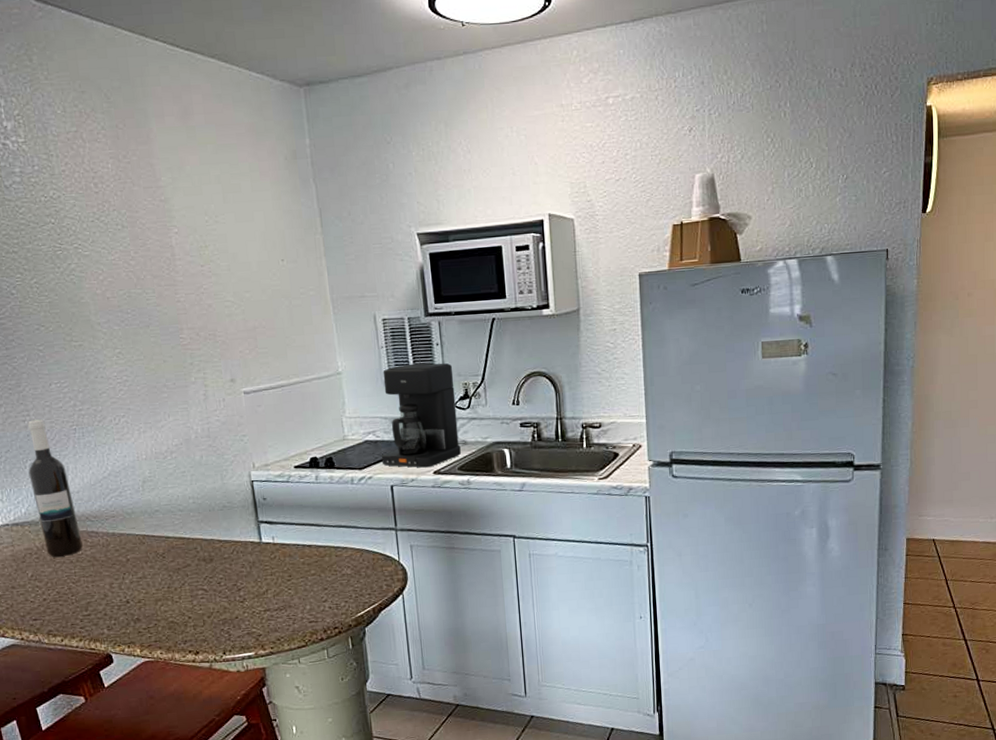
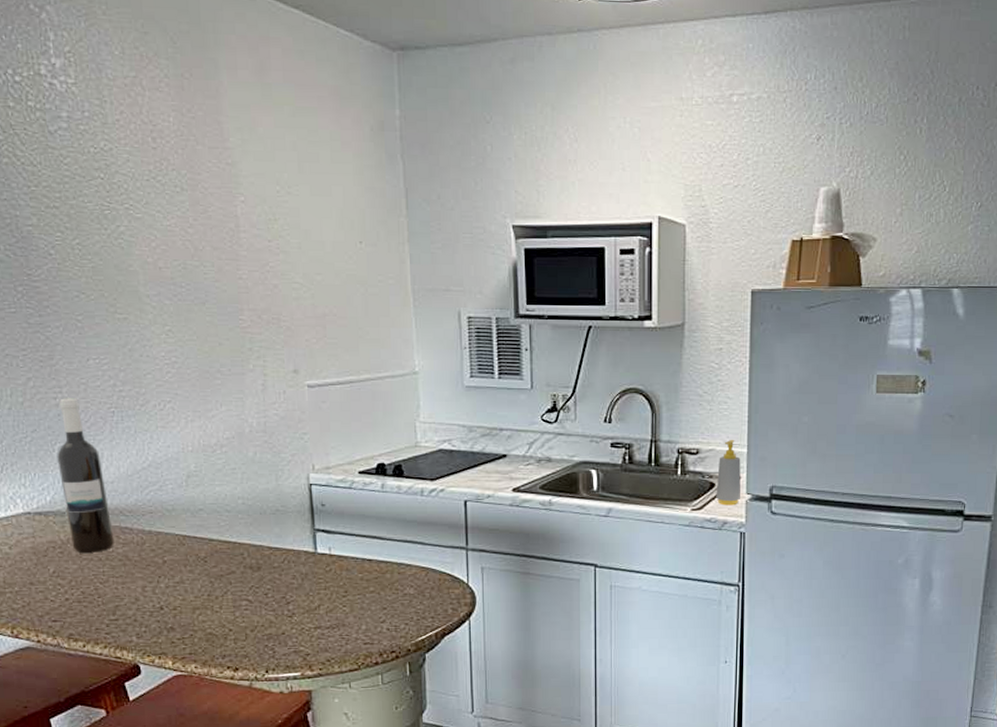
coffee maker: present [381,363,461,468] -> none [456,368,544,484]
soap bottle: none [620,411,644,473] -> present [716,439,741,506]

